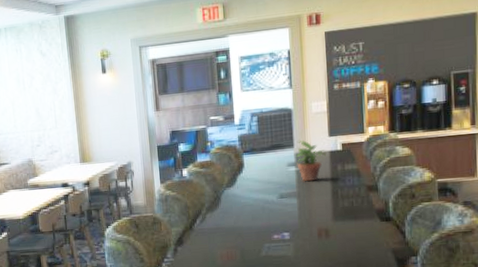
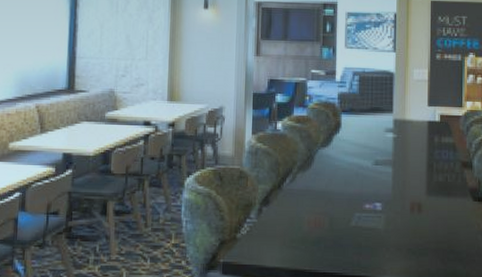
potted plant: present [296,140,328,182] -> none [395,107,426,151]

